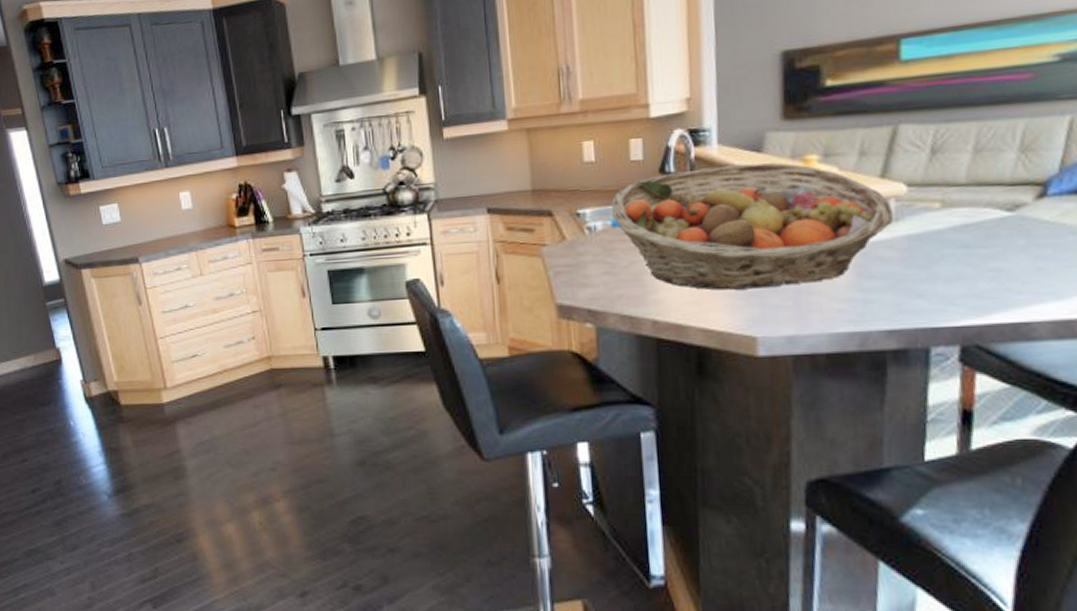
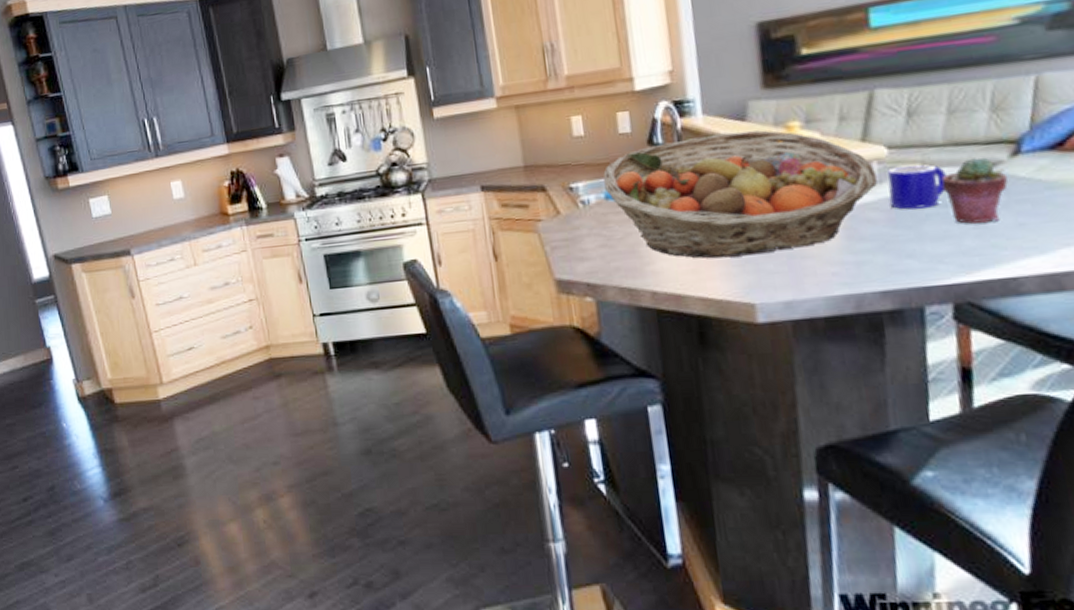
mug: none [904,203,966,249] -> present [887,164,947,210]
potted succulent: none [959,198,1031,266] -> present [941,157,1008,224]

